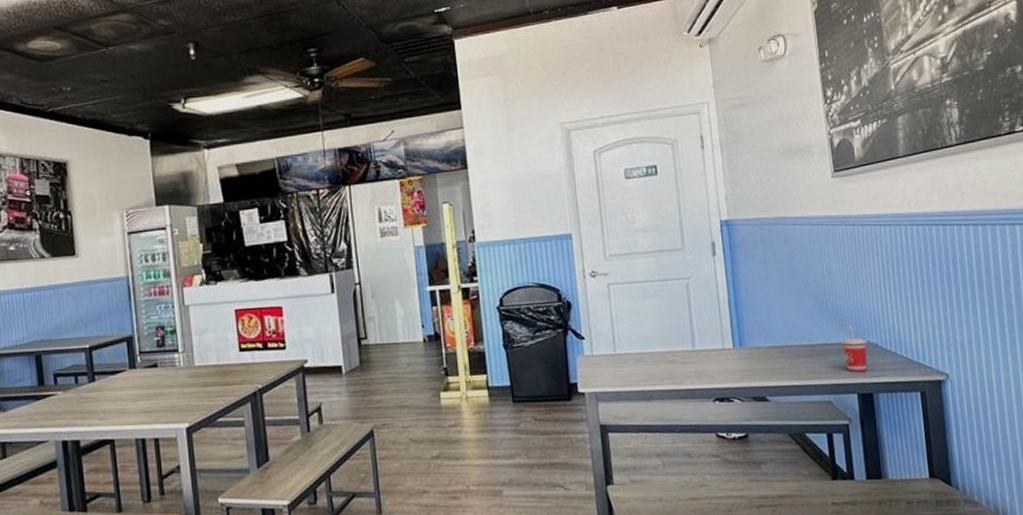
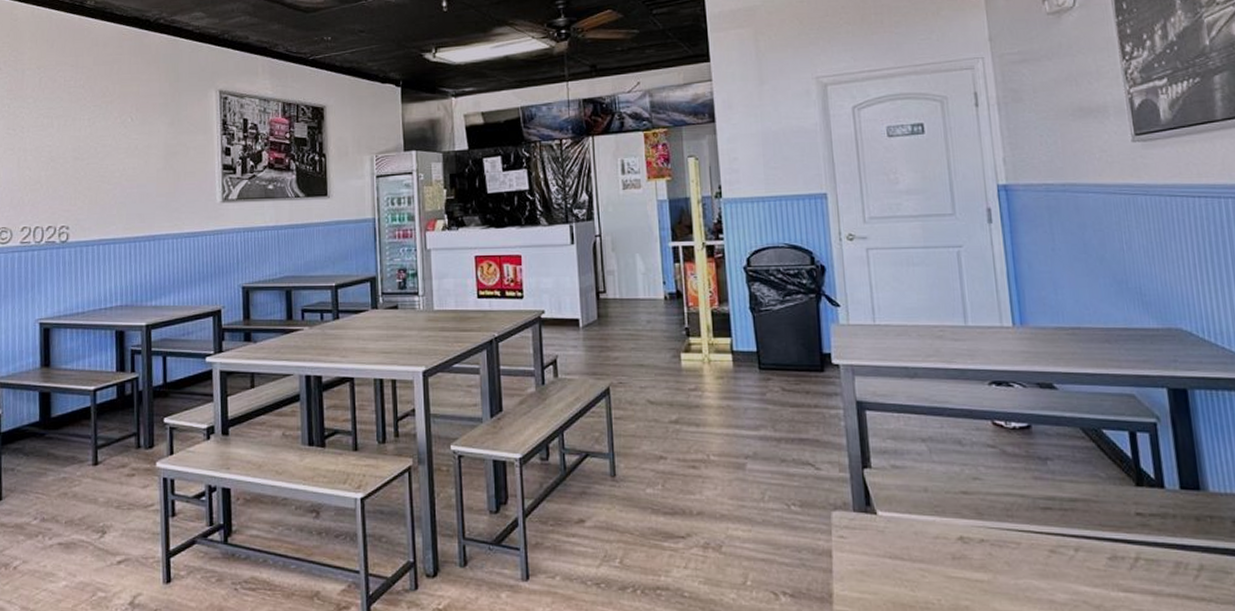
beverage cup: present [837,320,868,373] -> none [1141,303,1180,364]

